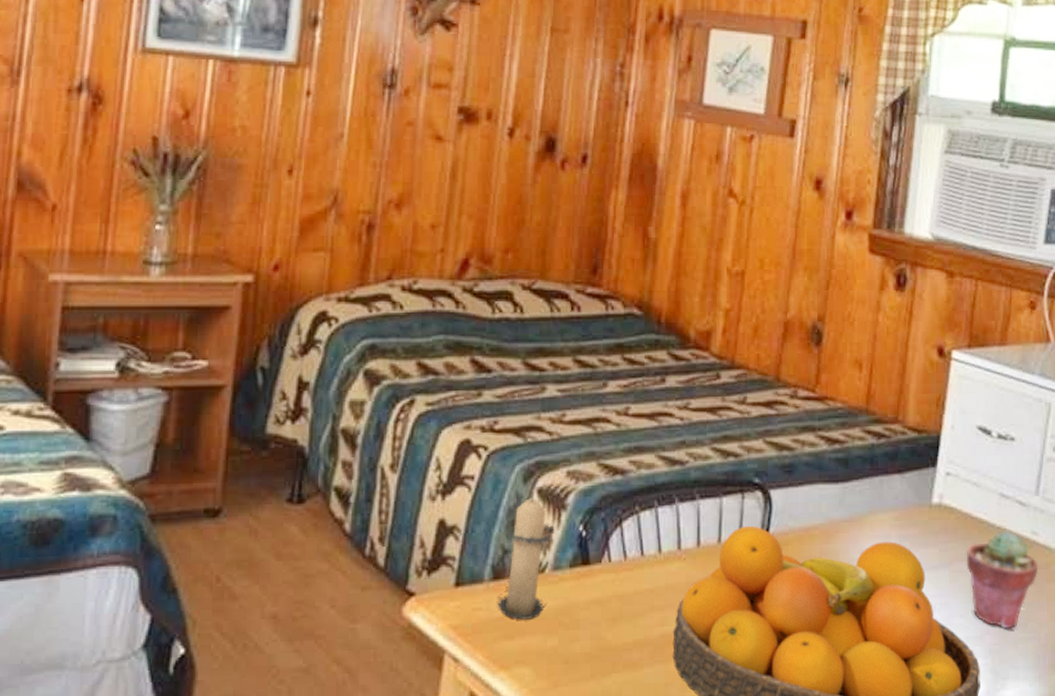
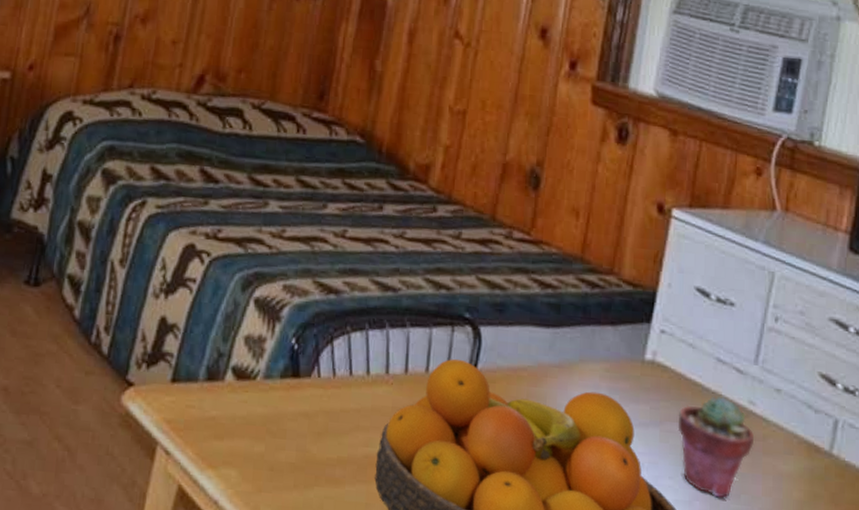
candle: present [497,491,555,620] -> none [210,300,269,423]

